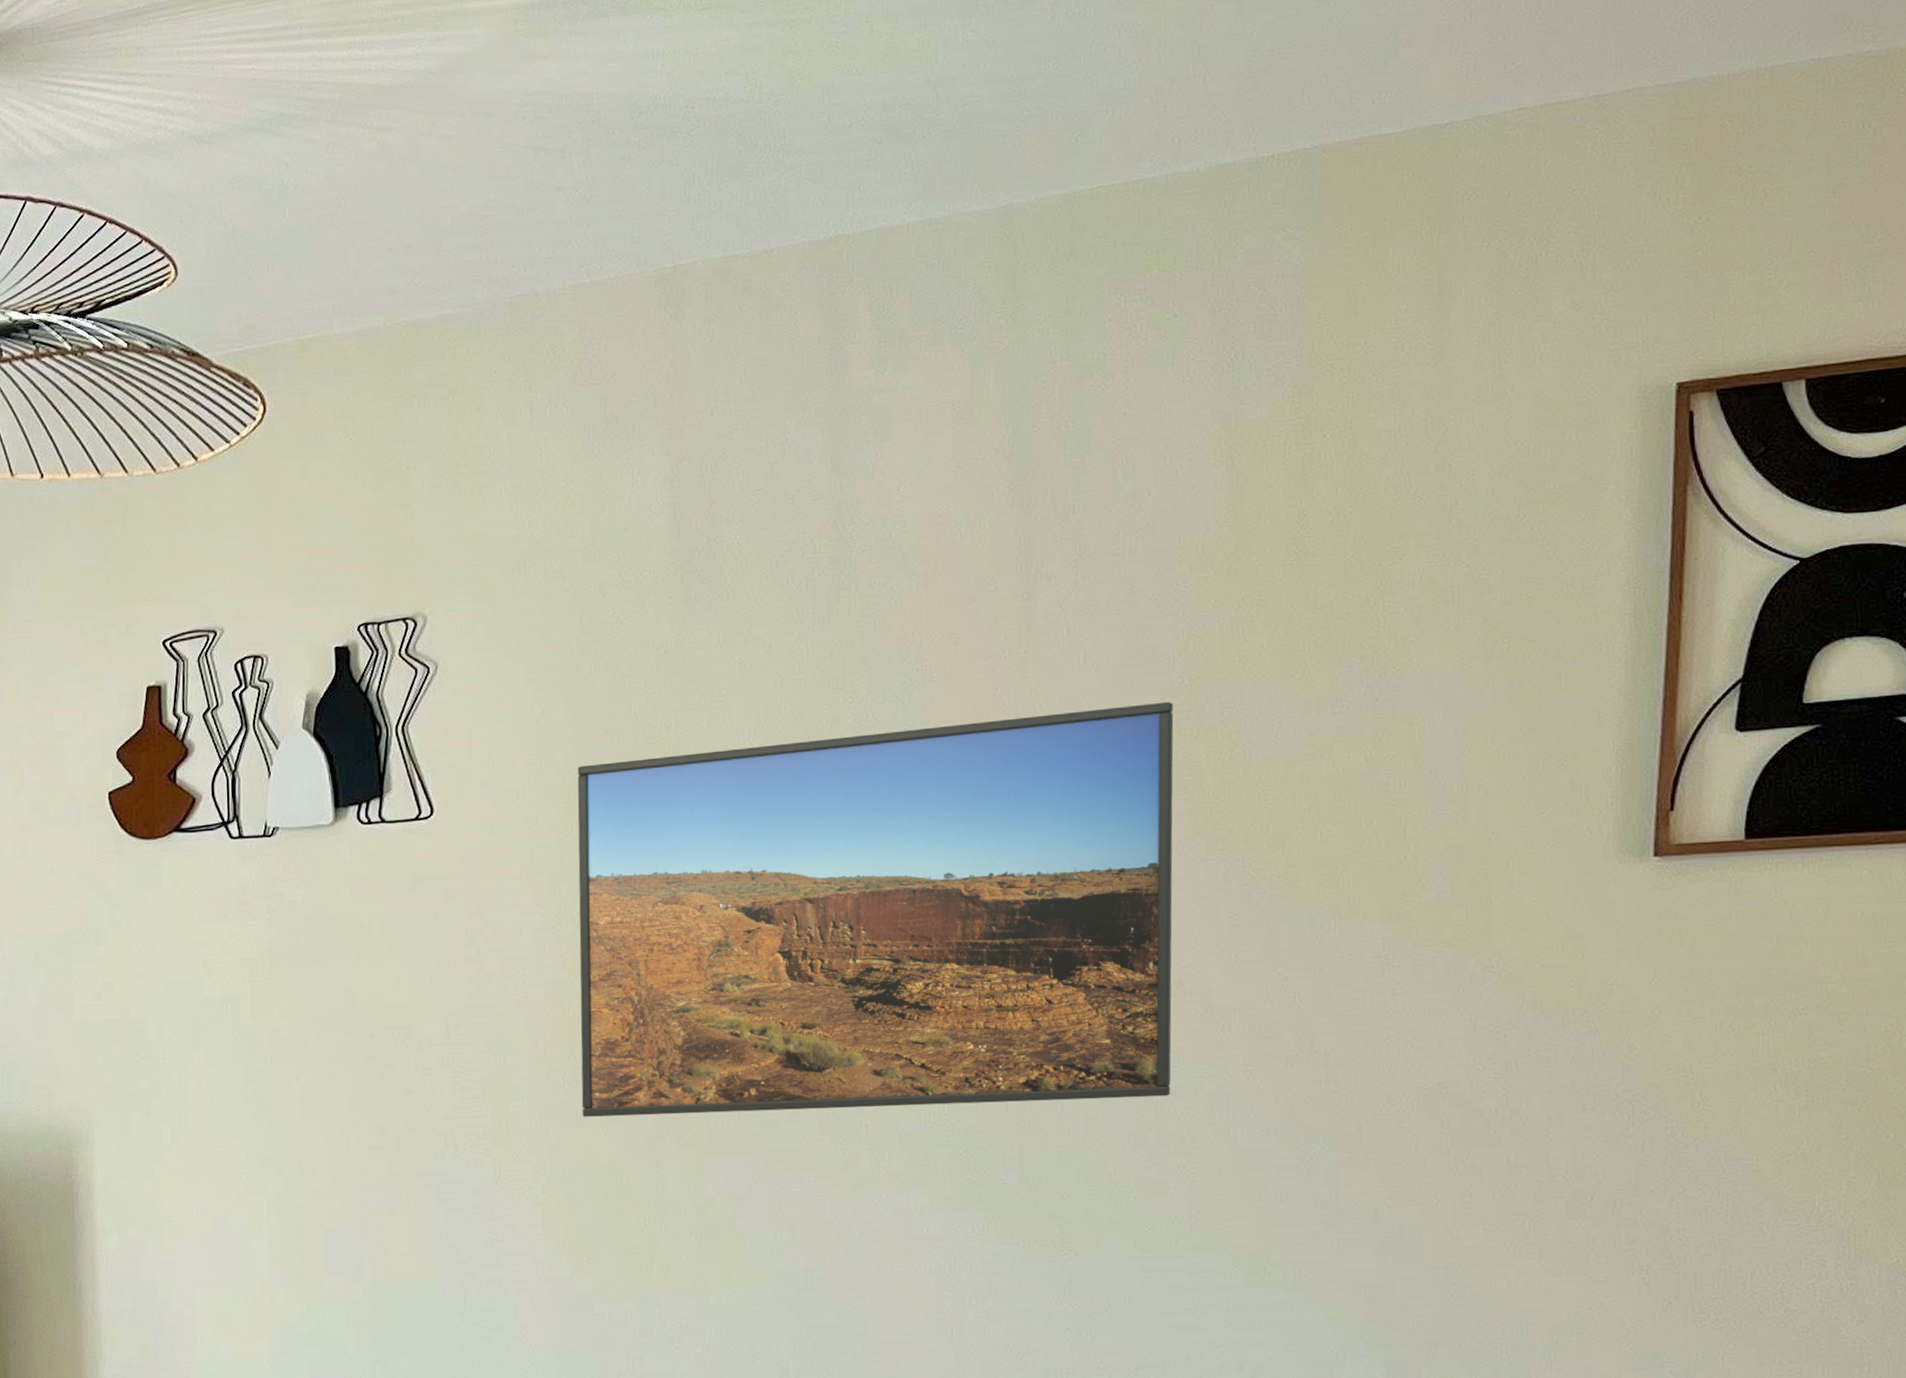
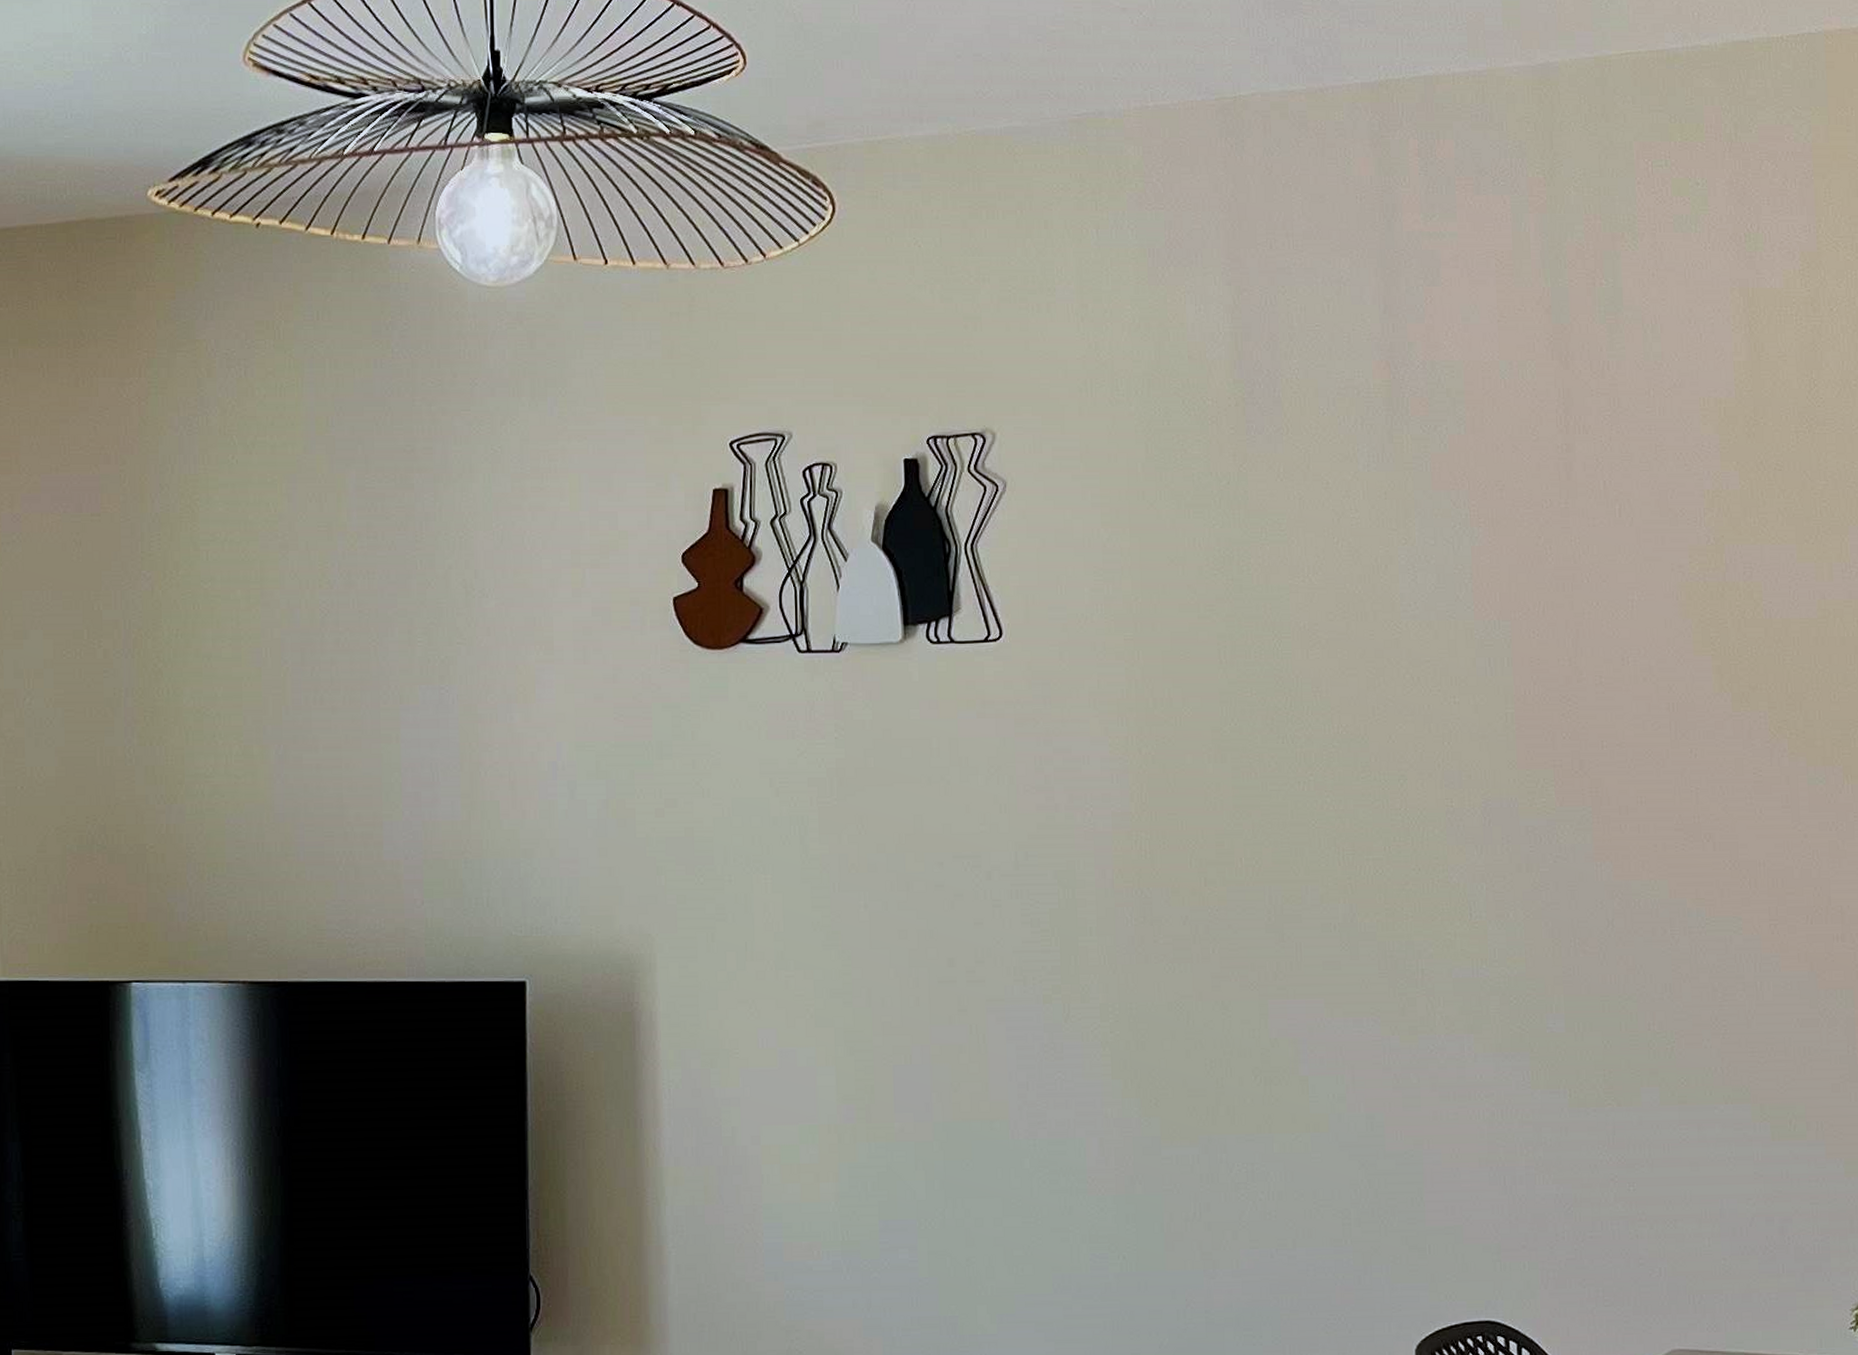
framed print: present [577,701,1174,1117] -> none [1143,559,1704,955]

